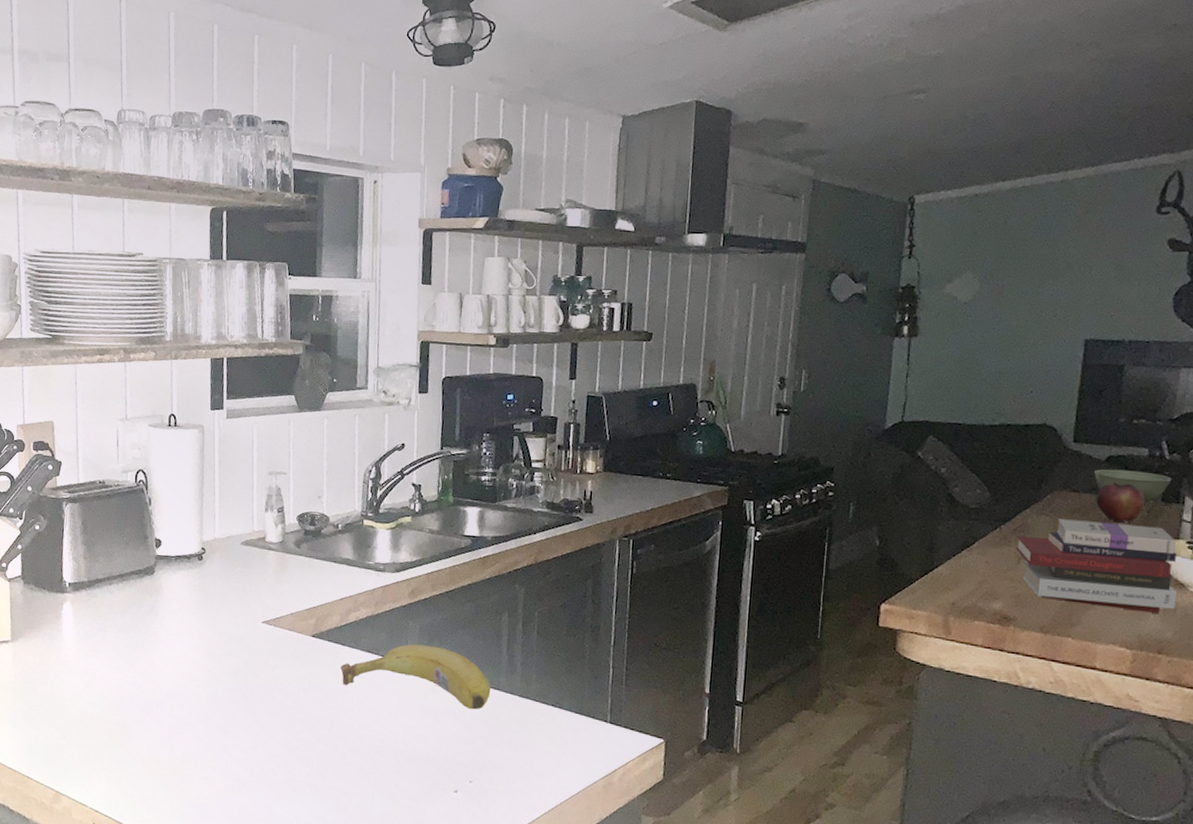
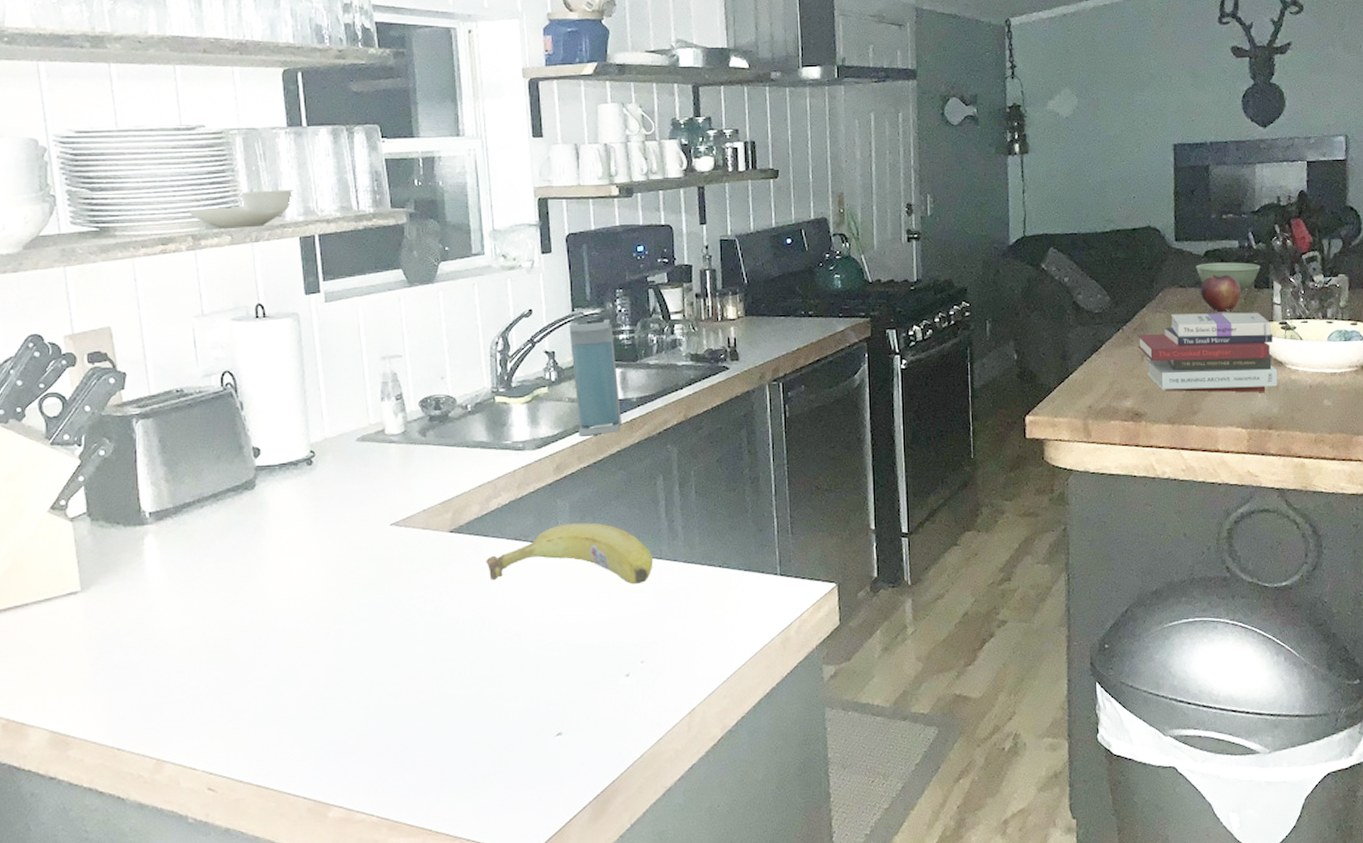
bowl: none [121,314,210,347] -> present [186,189,294,230]
soap dispenser: none [435,459,477,567] -> present [569,318,621,436]

